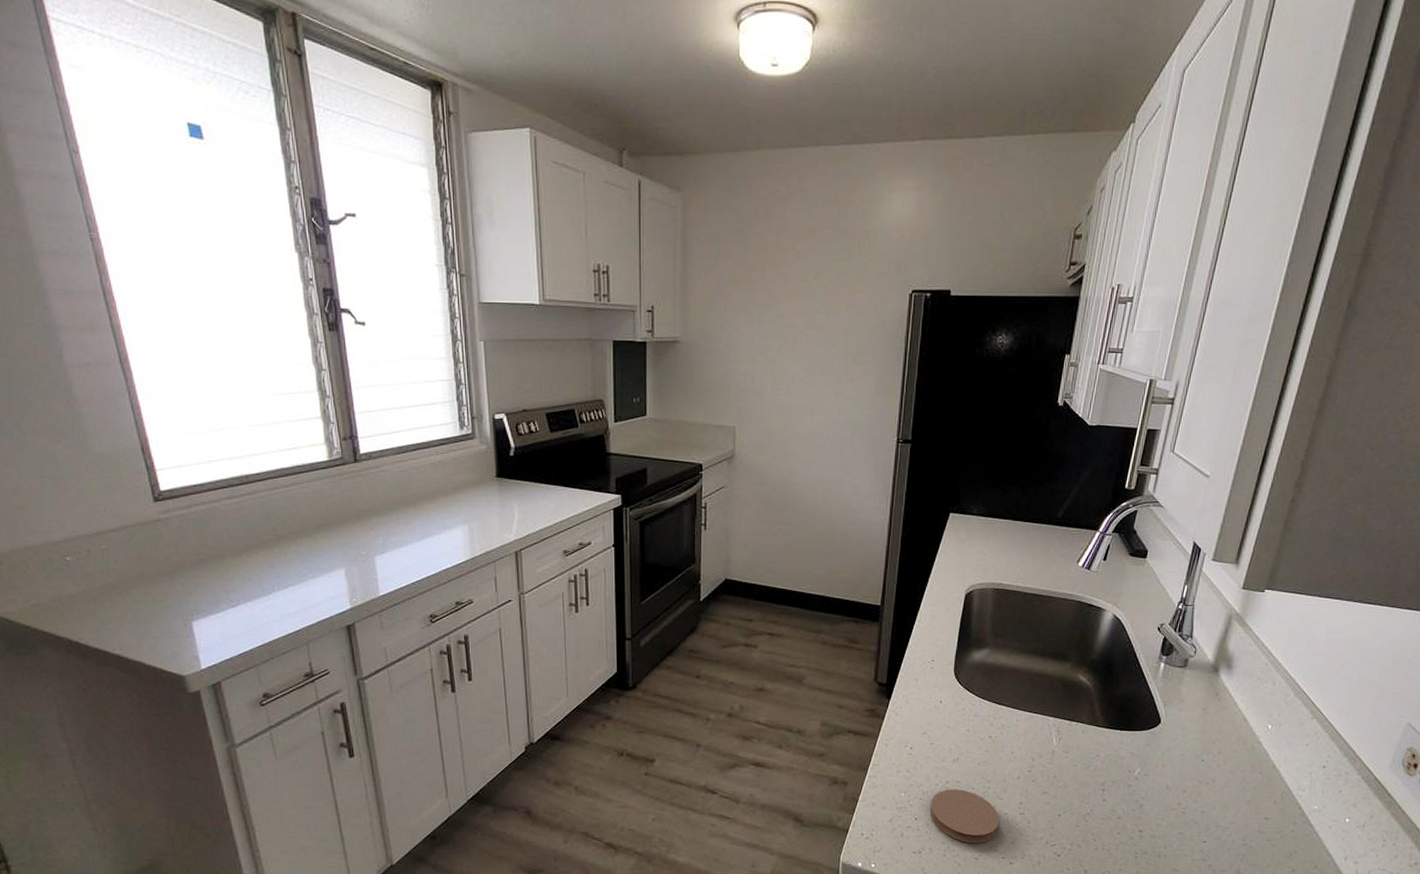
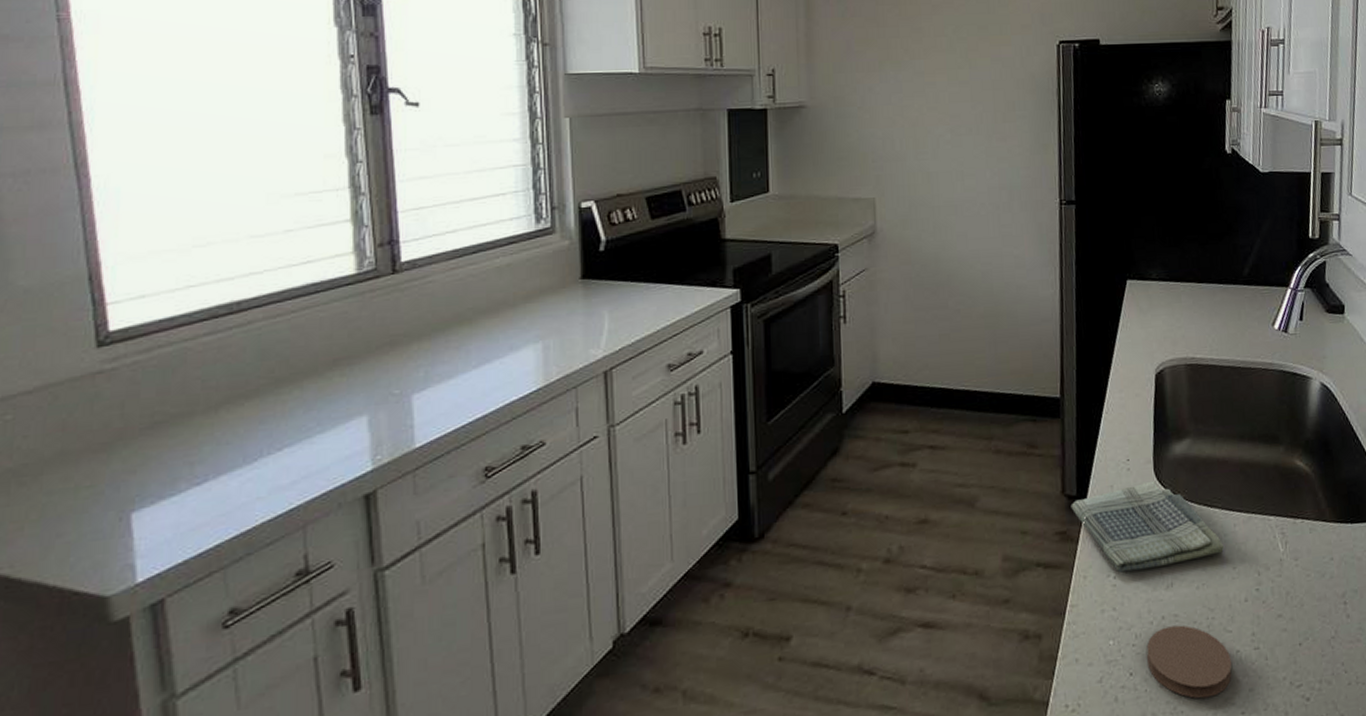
dish towel: none [880,679,1007,745] -> present [1070,481,1225,573]

